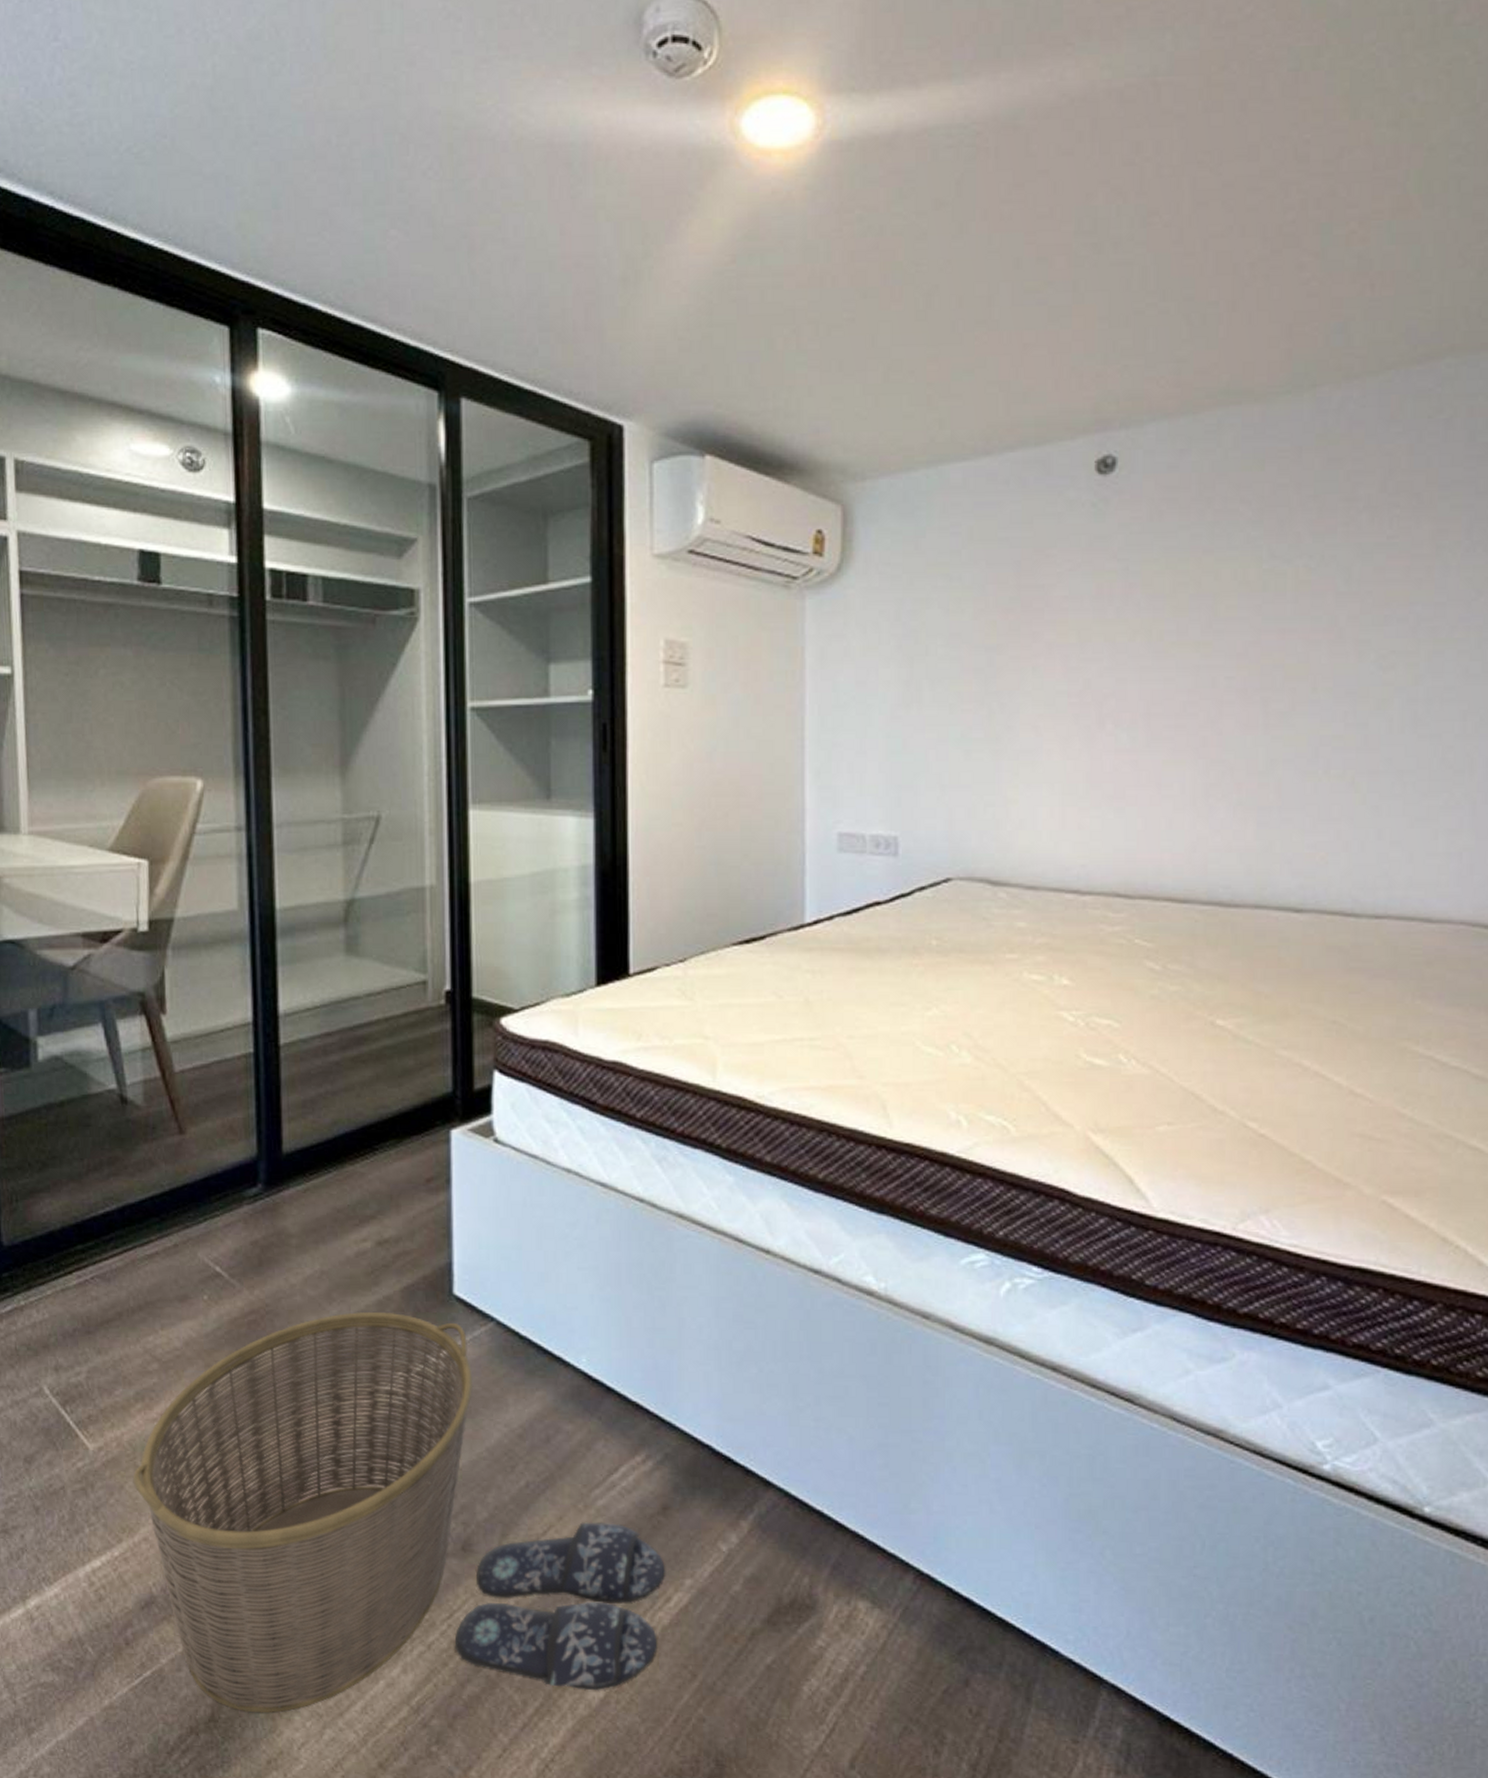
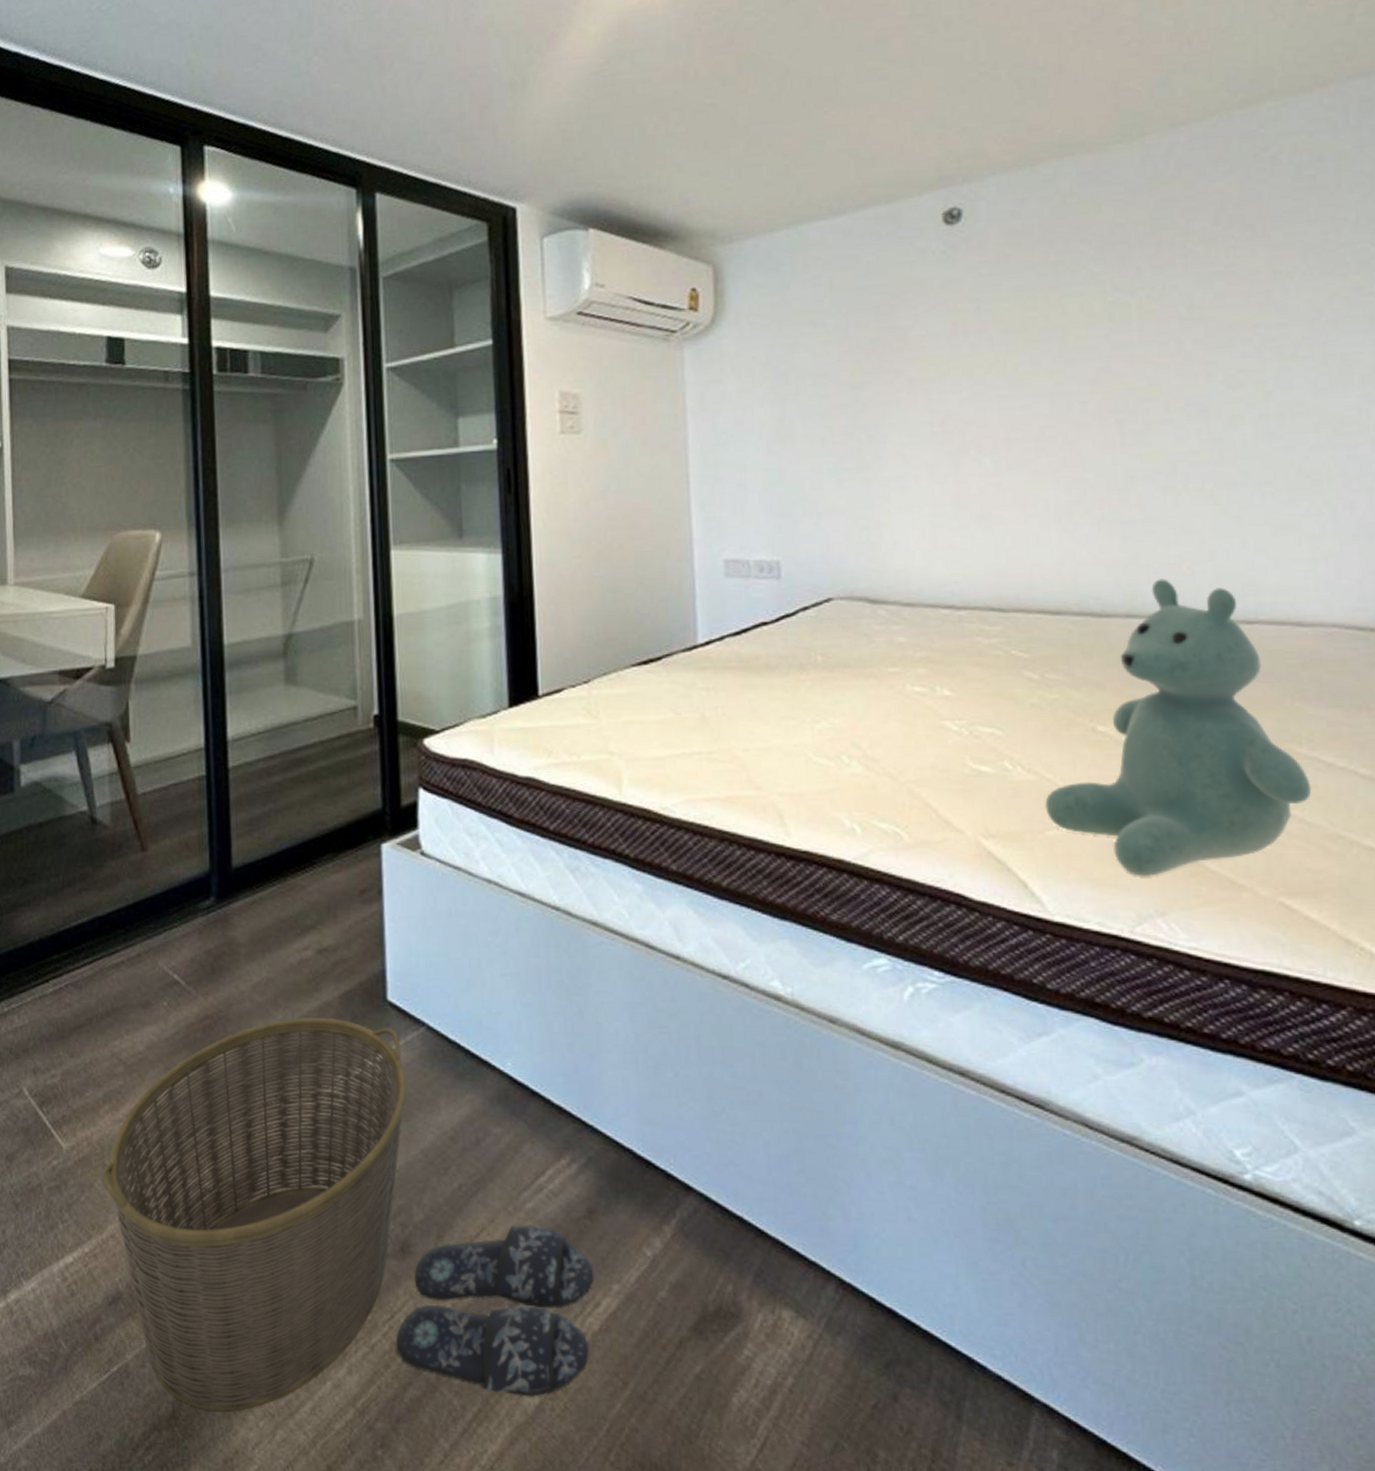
stuffed bear: none [1157,869,1424,1173] -> present [1045,578,1312,876]

